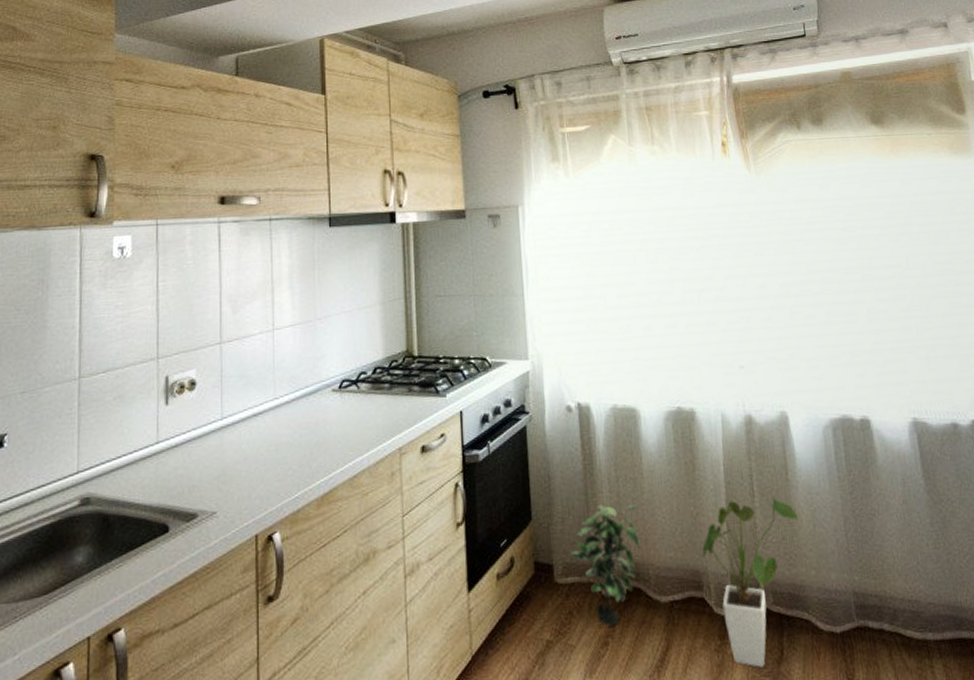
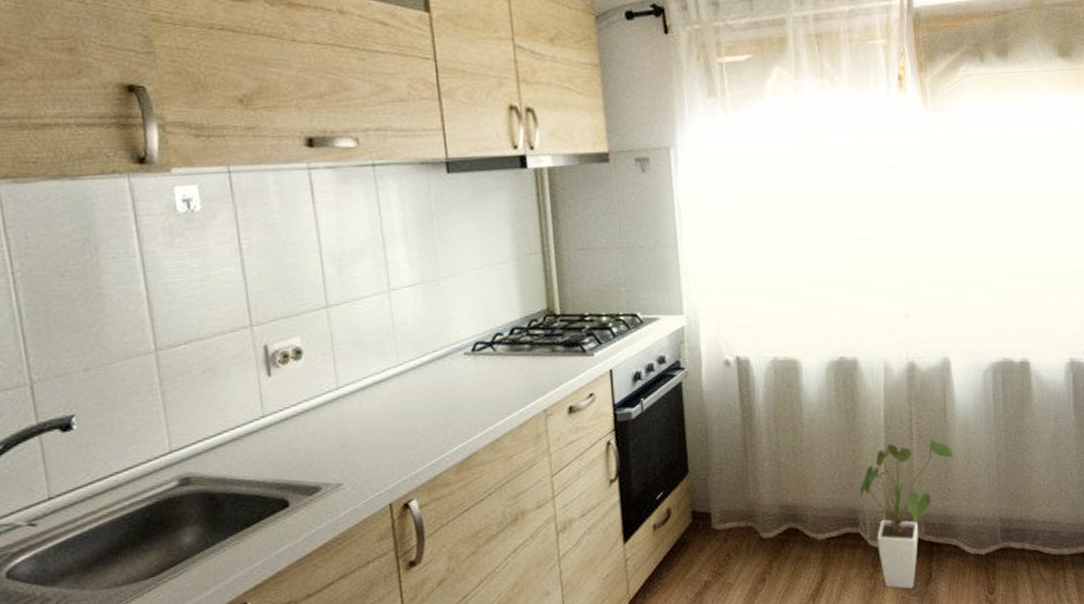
potted plant: present [570,505,640,626] -> none [729,452,799,564]

